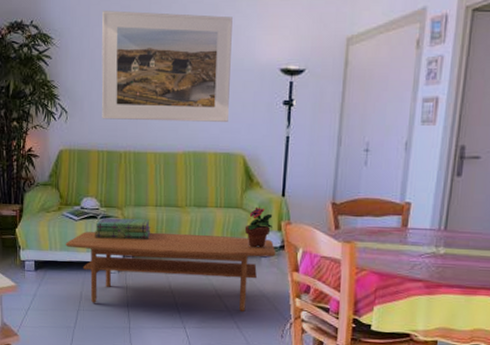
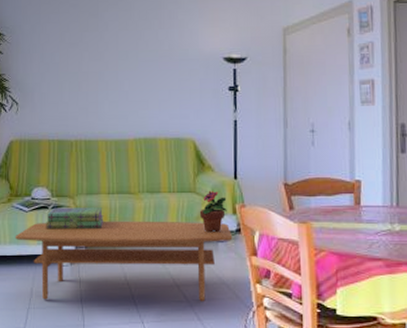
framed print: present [101,10,233,122] -> none [52,9,177,110]

